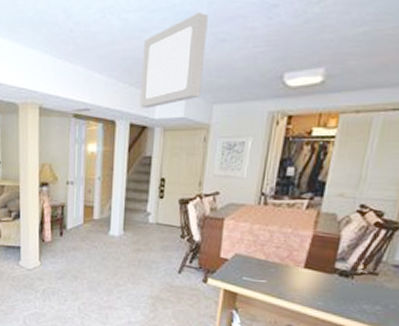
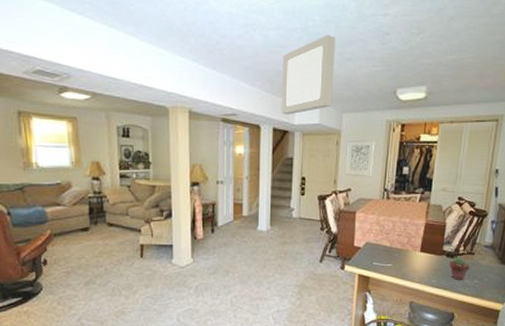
potted succulent: none [342,277,371,305] -> present [449,257,470,280]

